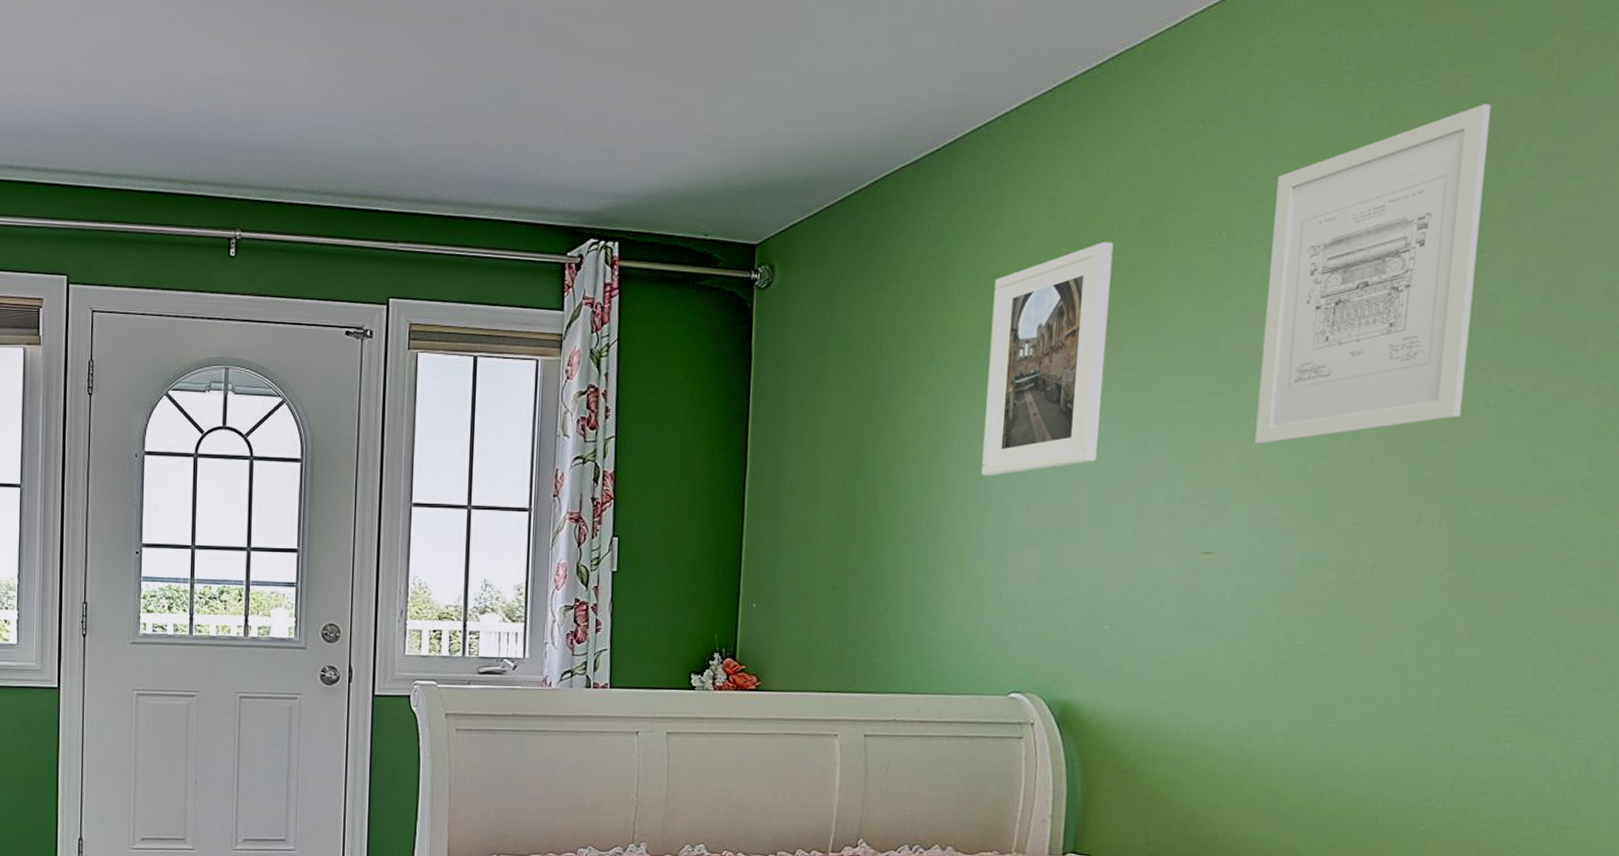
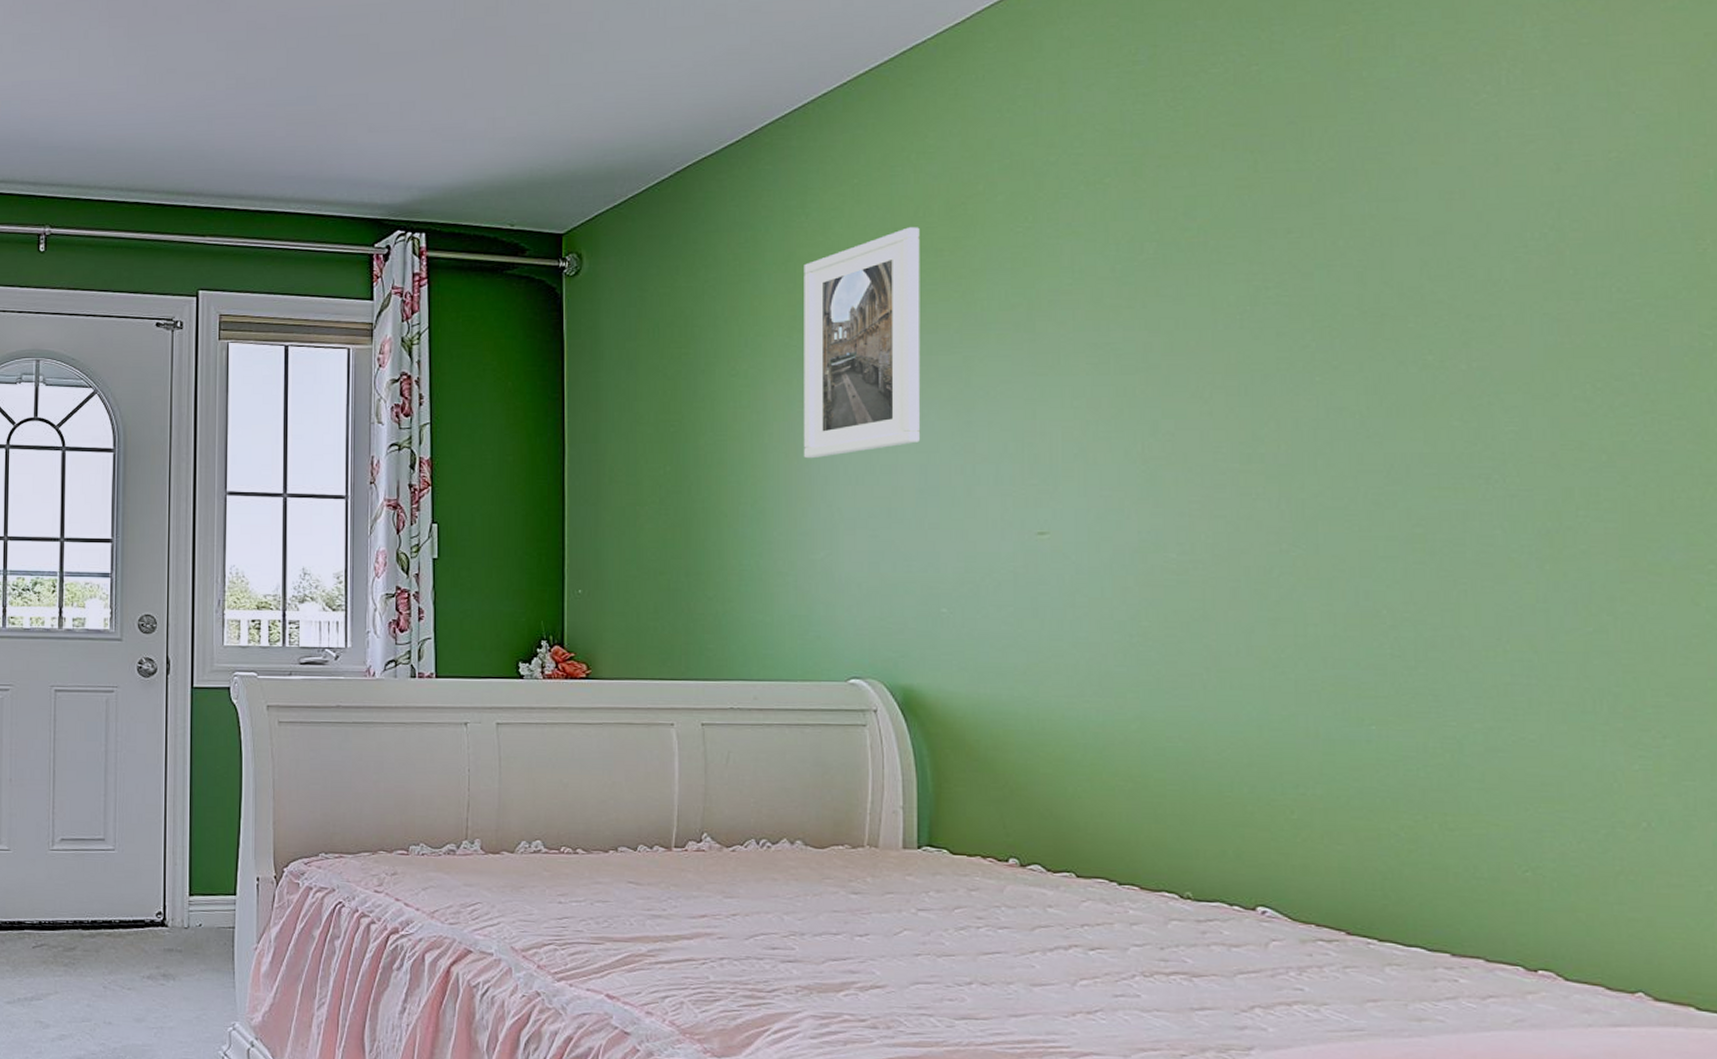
wall art: present [1255,103,1492,445] -> none [1078,90,1288,424]

